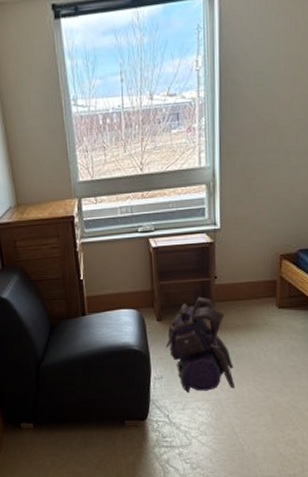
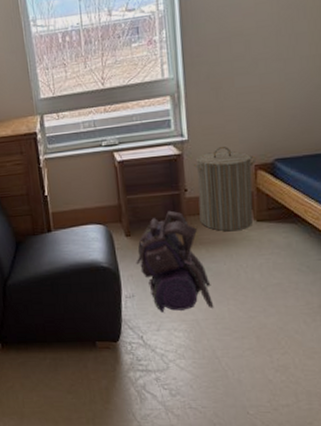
laundry hamper: none [222,236,283,318] -> present [191,147,257,232]

